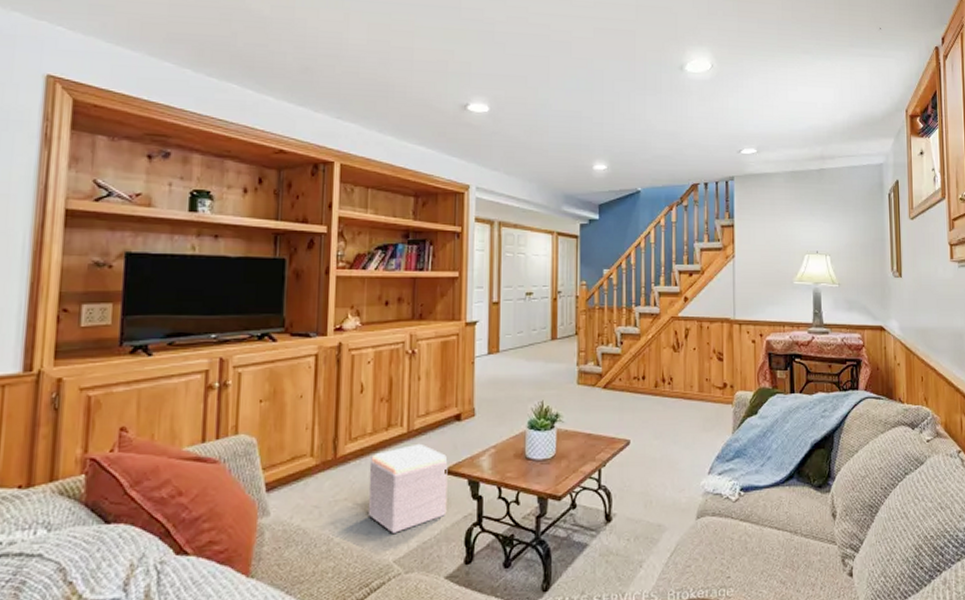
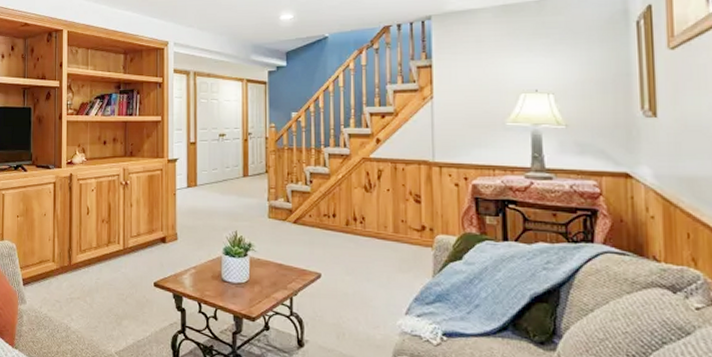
footstool: present [367,443,448,533] -> none [95,259,156,330]

